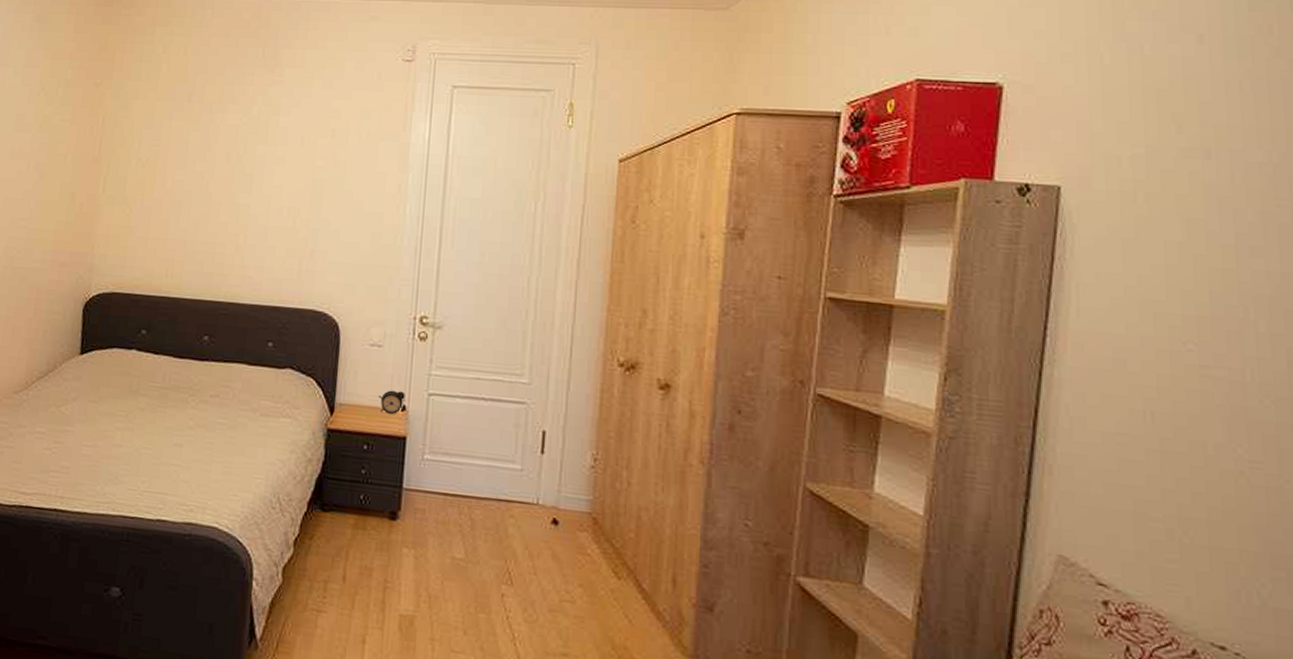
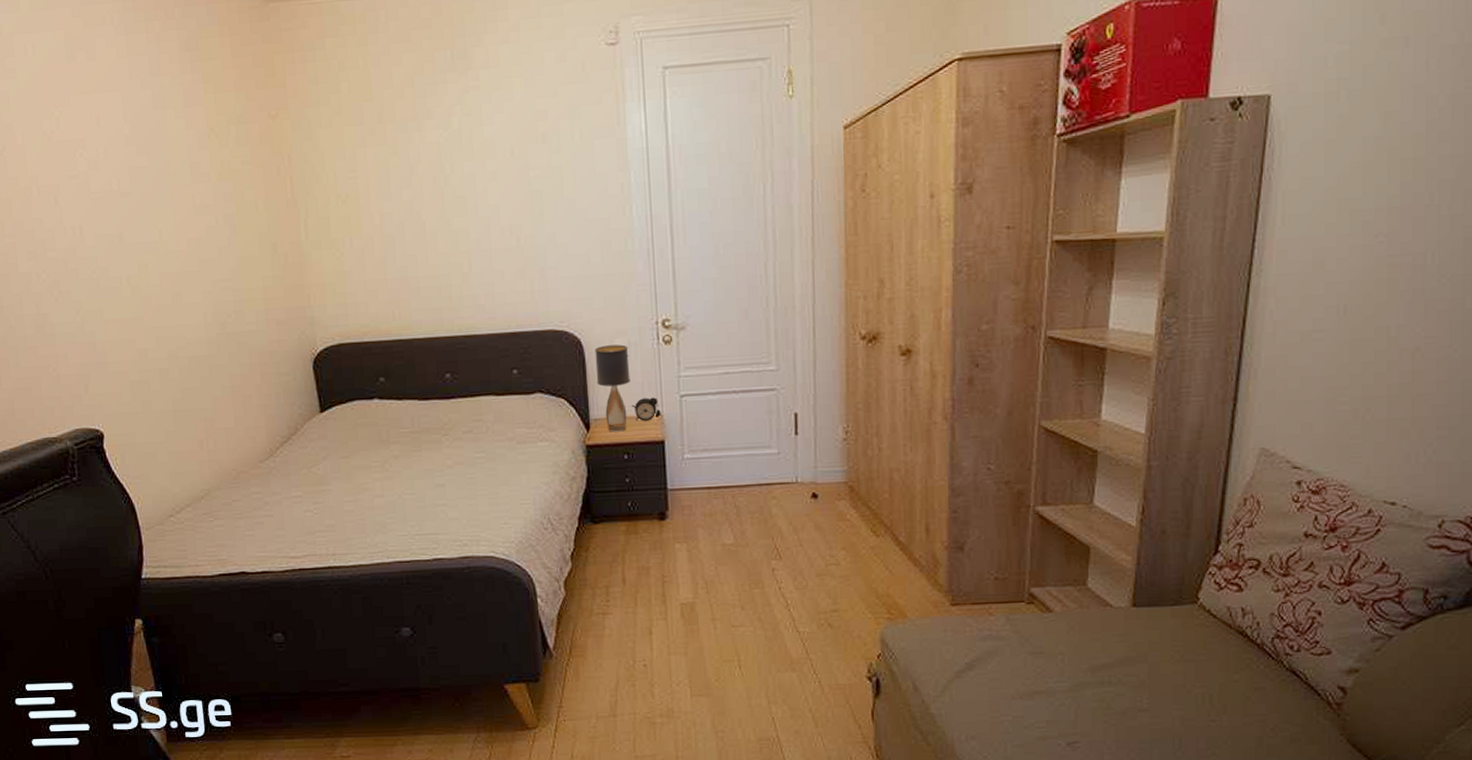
table lamp: none [347,332,384,422] -> present [594,344,631,433]

